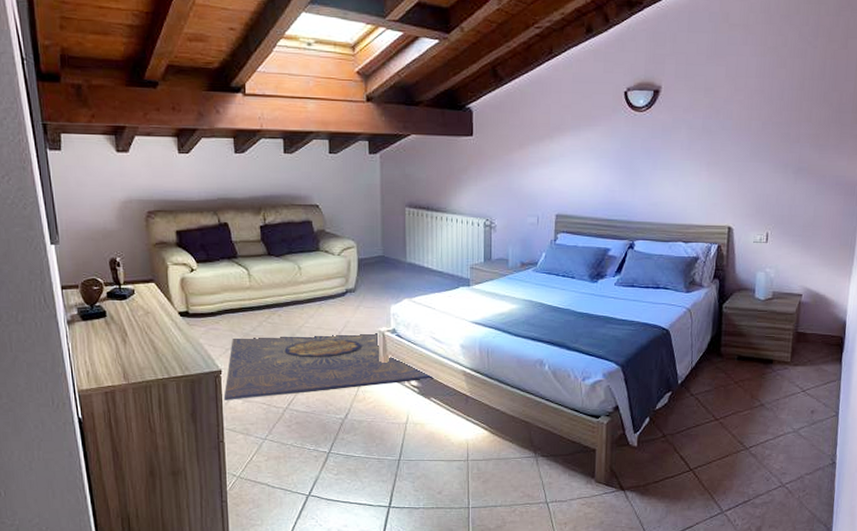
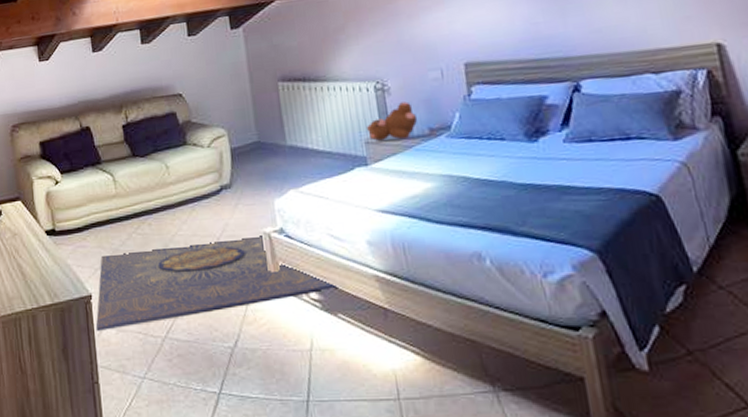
teddy bear: none [474,239,514,269] -> present [367,101,418,141]

